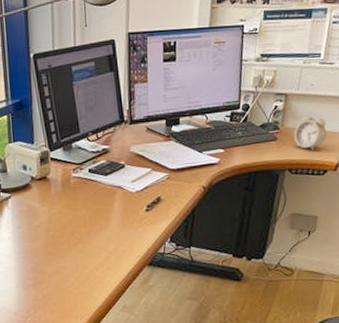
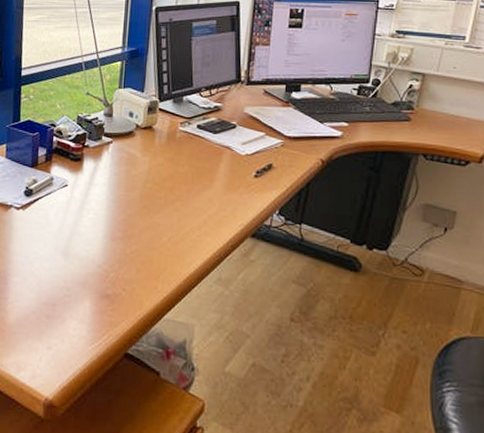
alarm clock: present [294,111,327,151] -> none [431,95,471,137]

